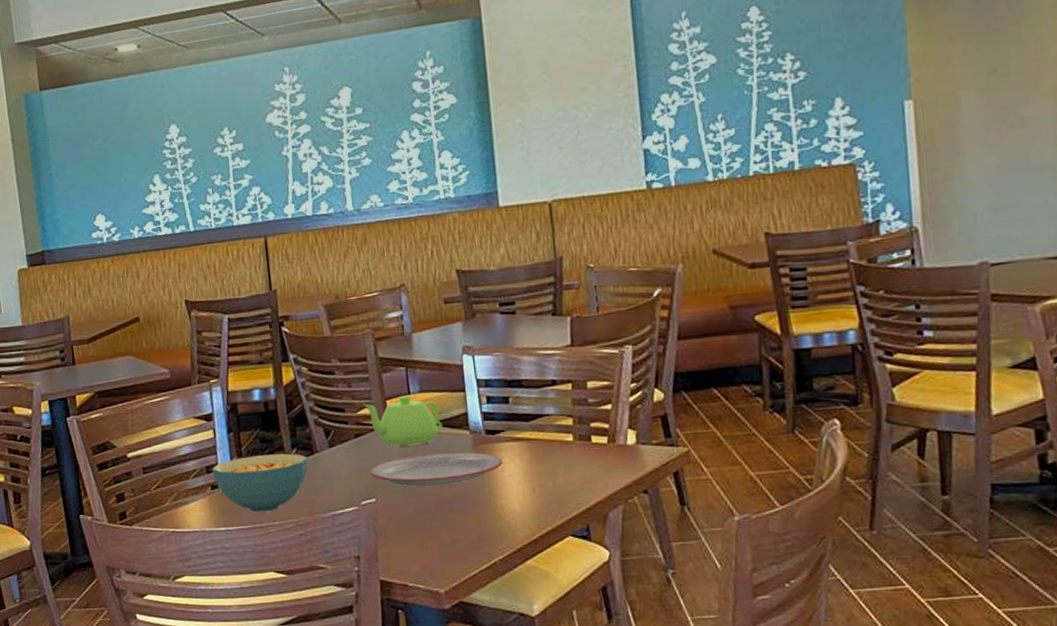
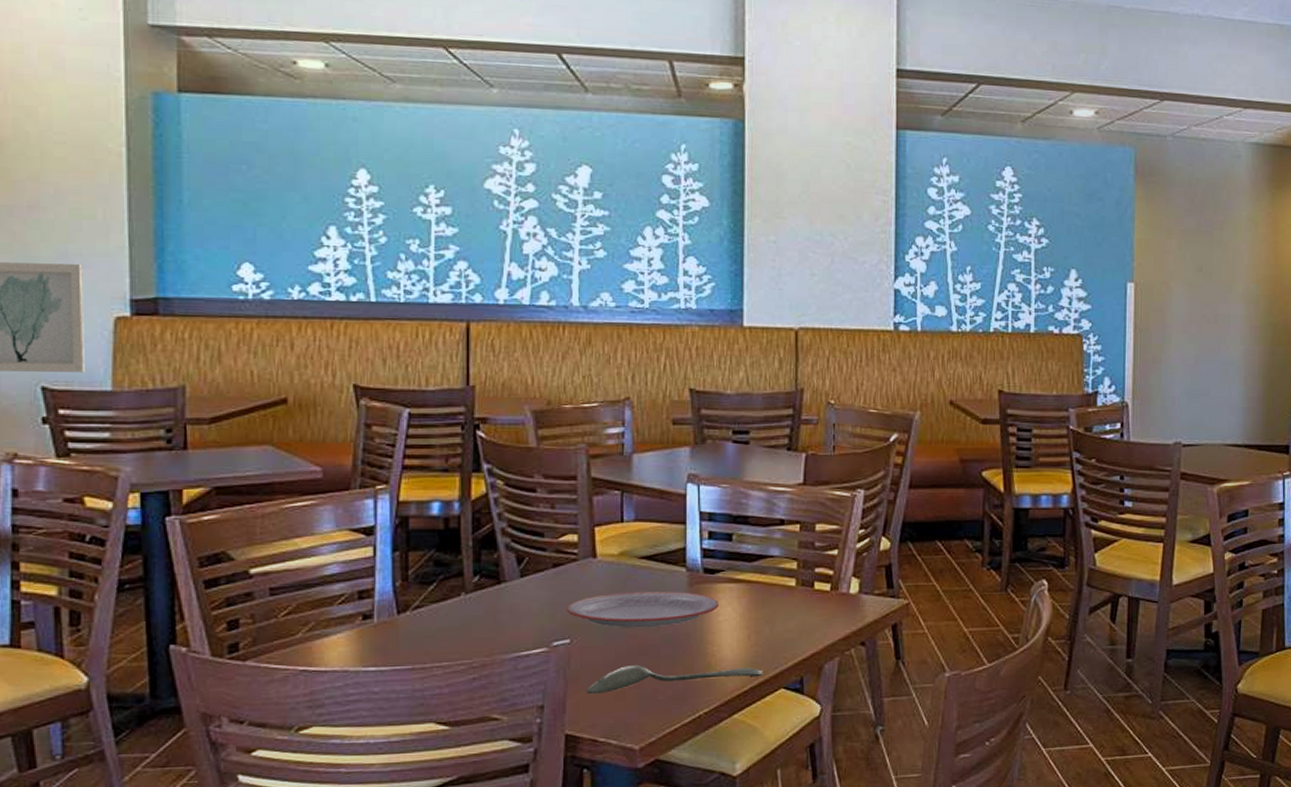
cereal bowl: present [212,453,308,513] -> none [366,581,492,650]
teapot: present [363,395,443,448] -> none [566,523,656,583]
spoon: none [394,518,550,546] -> present [587,664,763,695]

